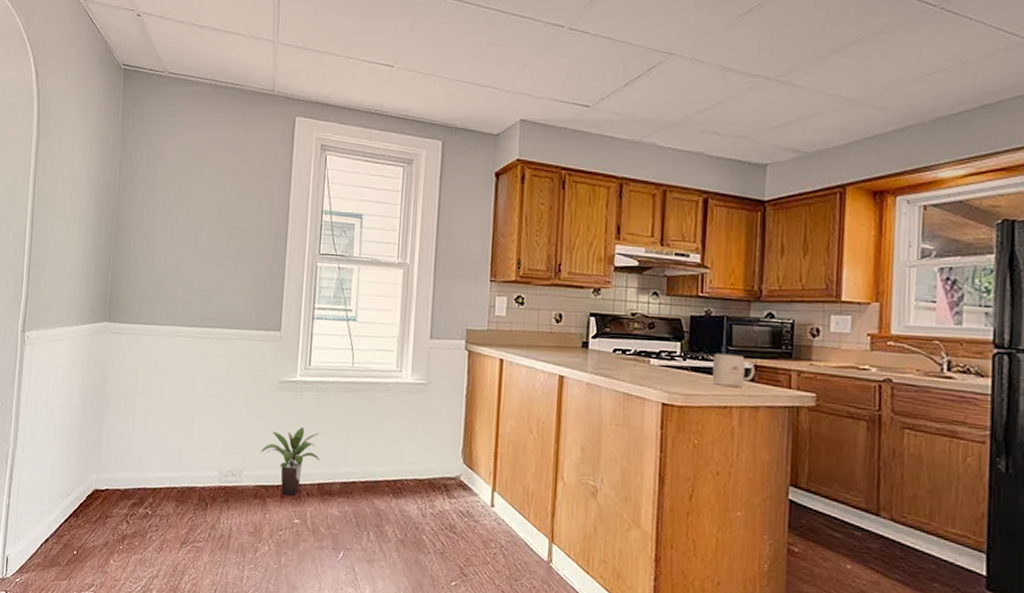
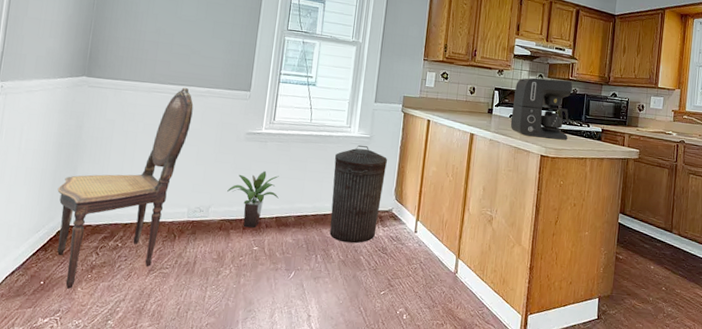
dining chair: none [85,329,219,561] -> present [57,87,194,289]
trash can: none [383,393,450,519] -> present [329,145,387,244]
coffee maker: none [615,296,704,382] -> present [510,77,573,140]
mug: present [712,353,755,387] -> none [575,120,603,144]

